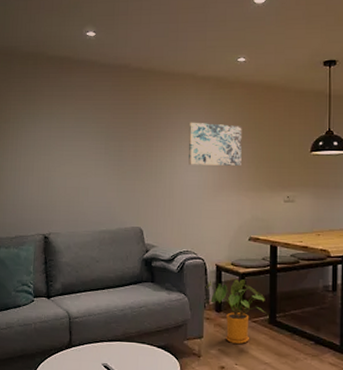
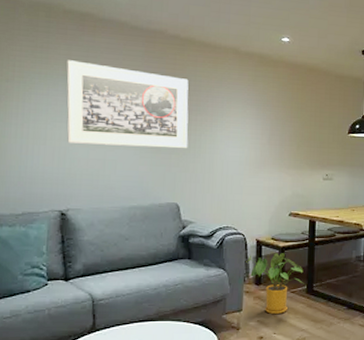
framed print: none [49,100,150,175] -> present [66,60,189,148]
wall art: present [188,122,242,166] -> none [229,97,285,144]

